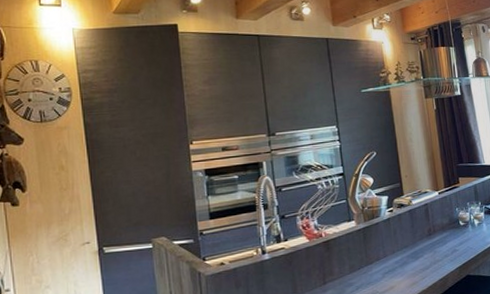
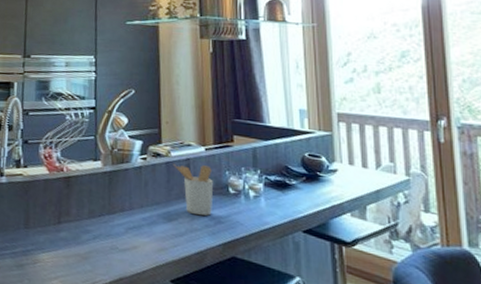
utensil holder: none [415,207,449,249] -> present [174,165,213,216]

